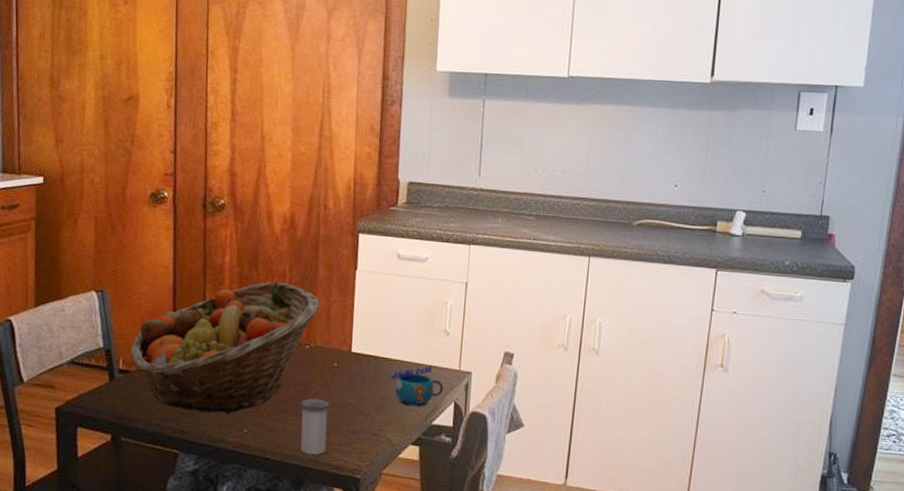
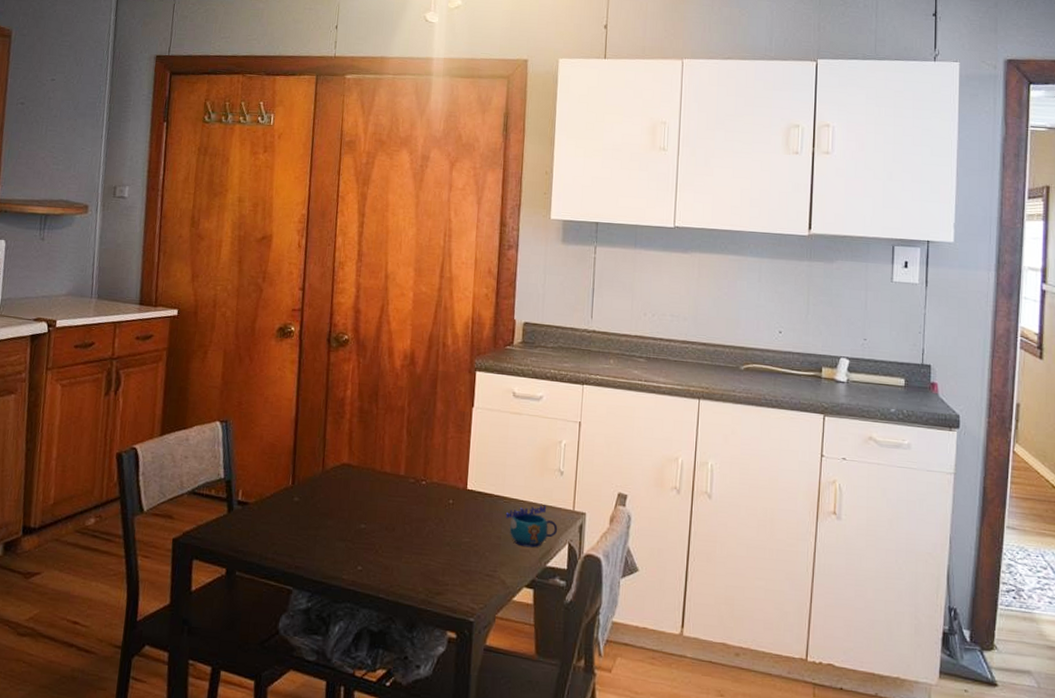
fruit basket: present [130,281,320,414] -> none [250,416,438,550]
salt shaker: present [300,398,329,455] -> none [414,535,444,596]

